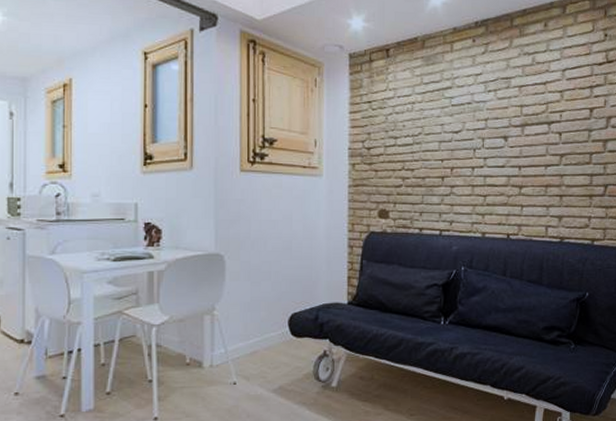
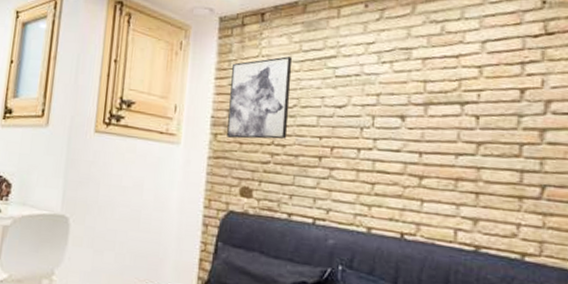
wall art: none [364,89,416,167] -> present [227,56,293,140]

